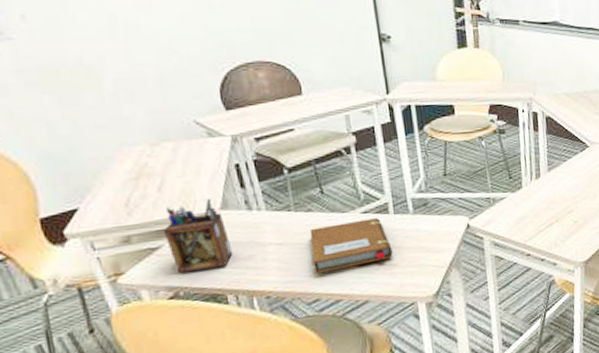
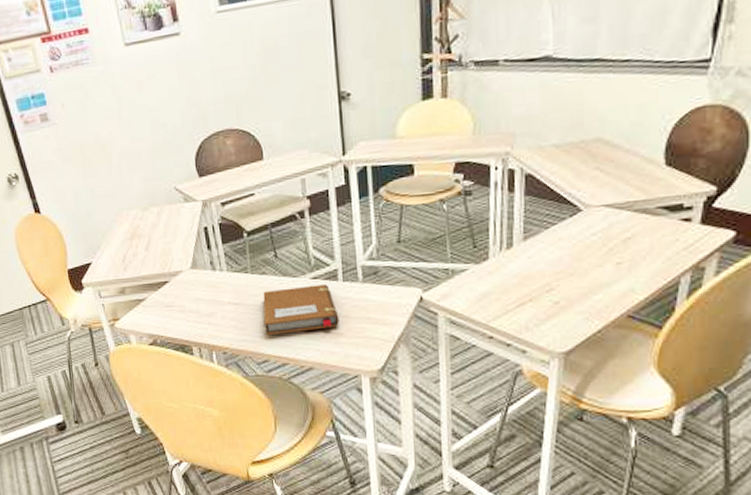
desk organizer: present [163,198,233,273] -> none [148,258,199,323]

